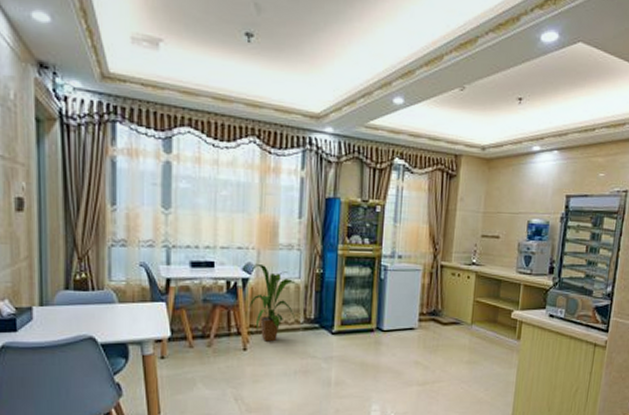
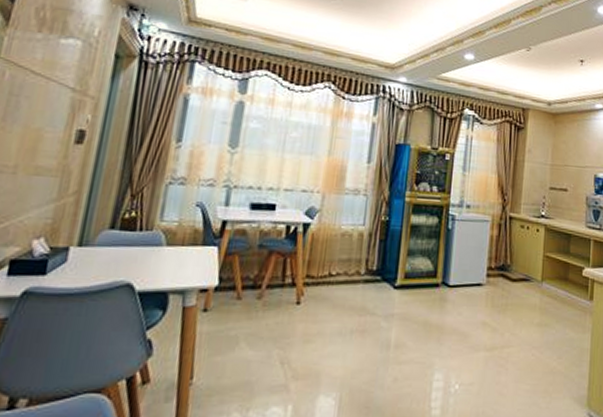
house plant: present [248,263,299,342] -> none [306,207,363,295]

